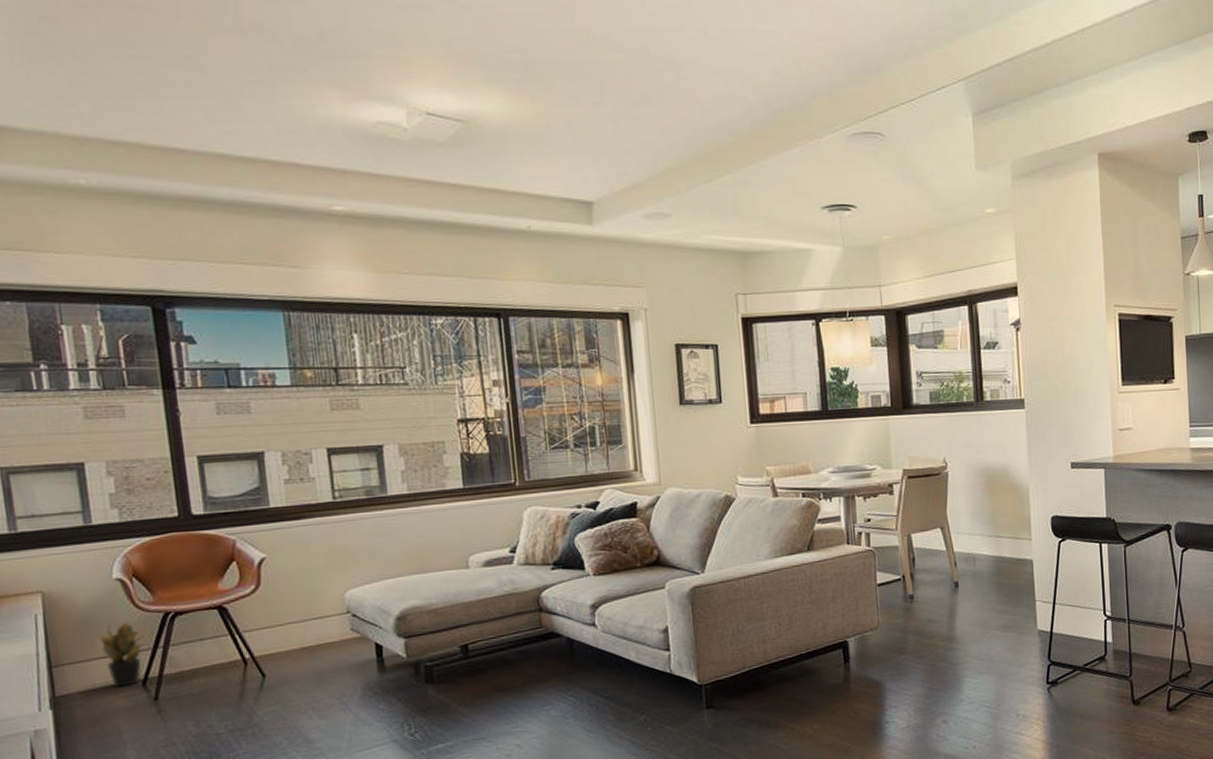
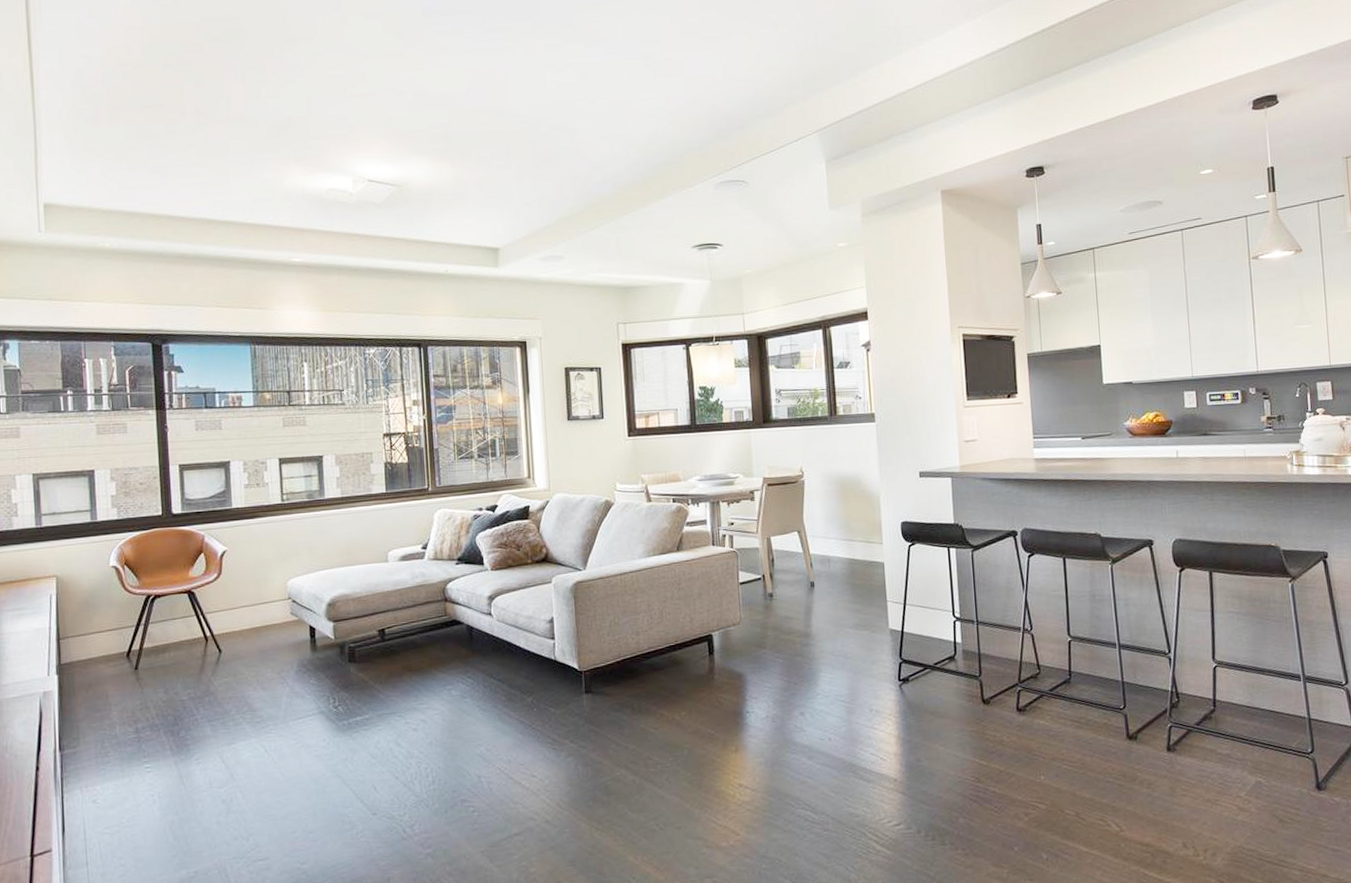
potted plant: present [98,622,145,688] -> none [96,602,131,658]

